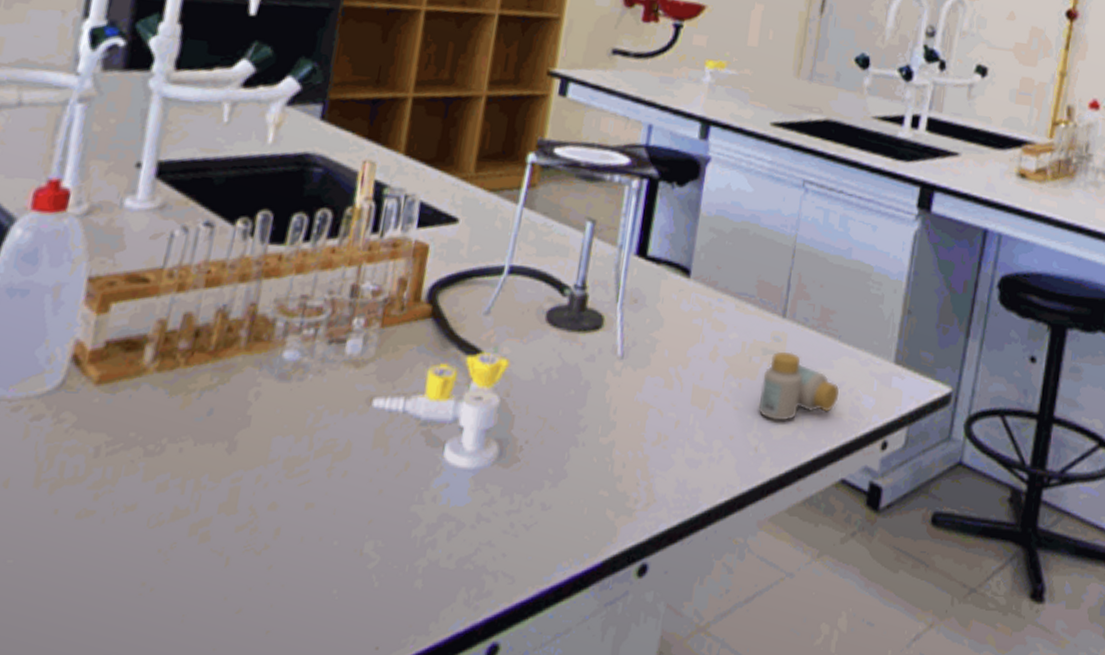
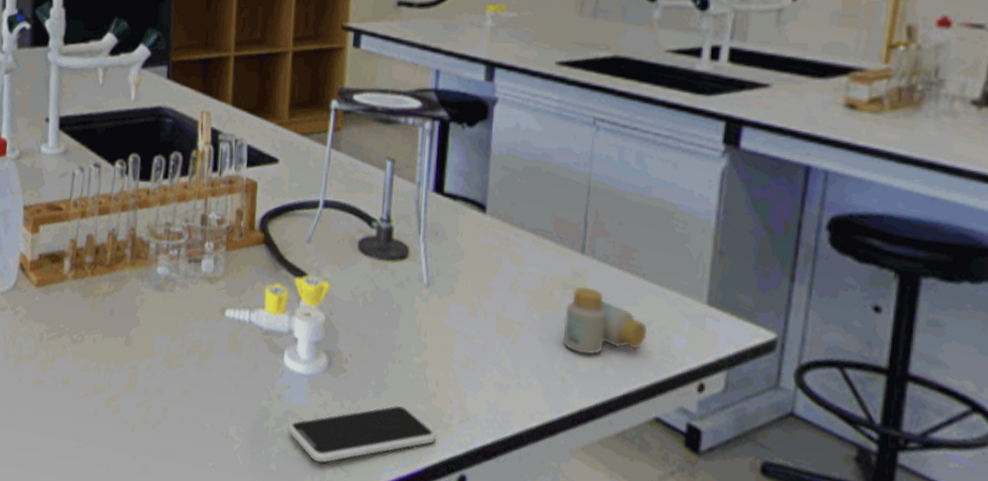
smartphone: none [441,494,619,571] -> present [288,405,437,463]

